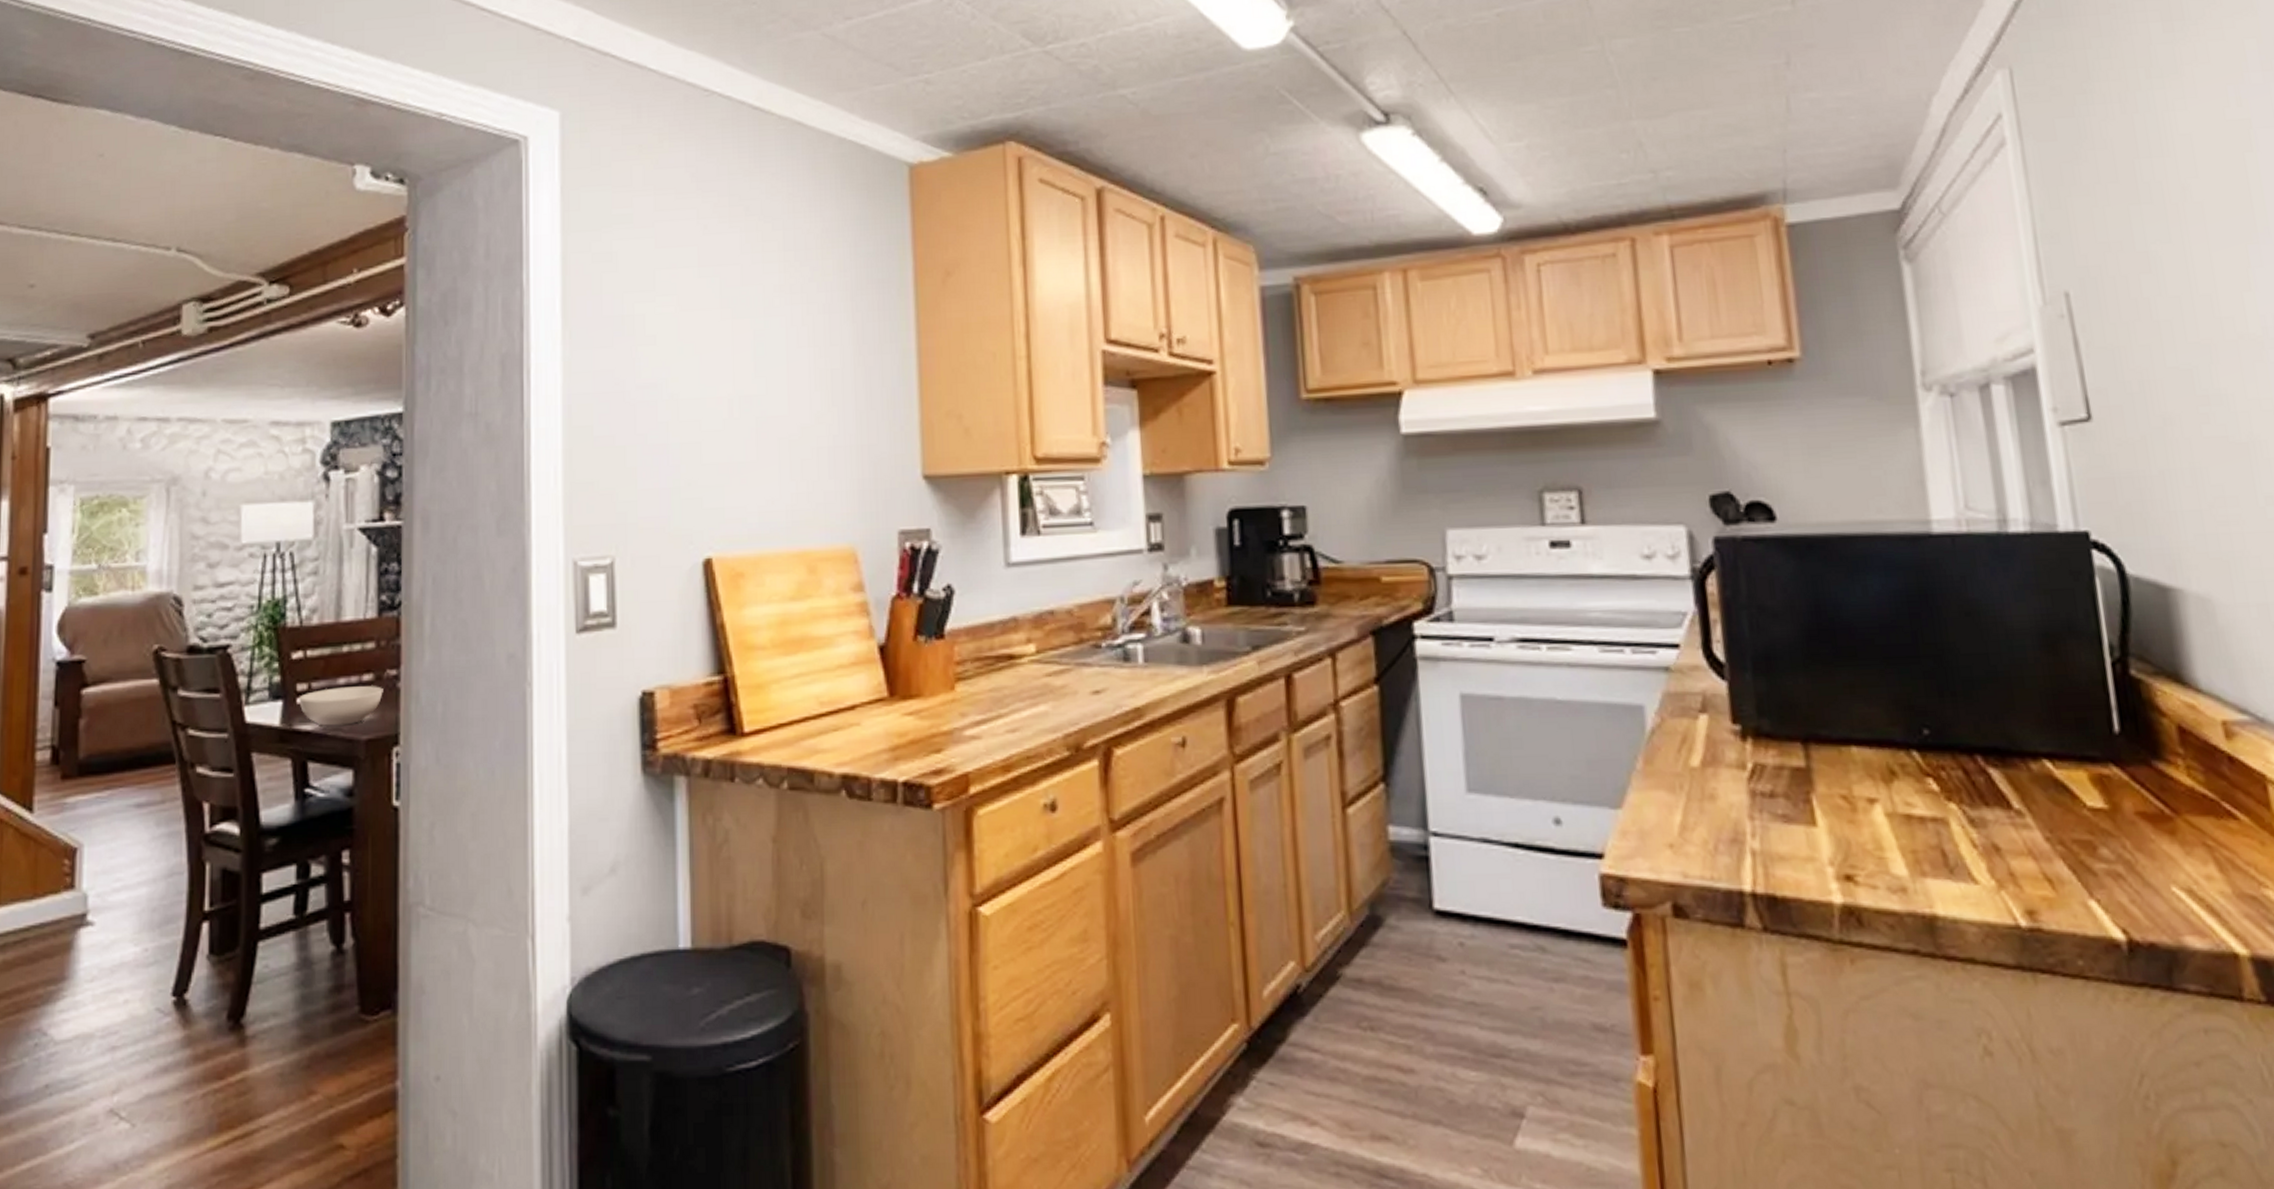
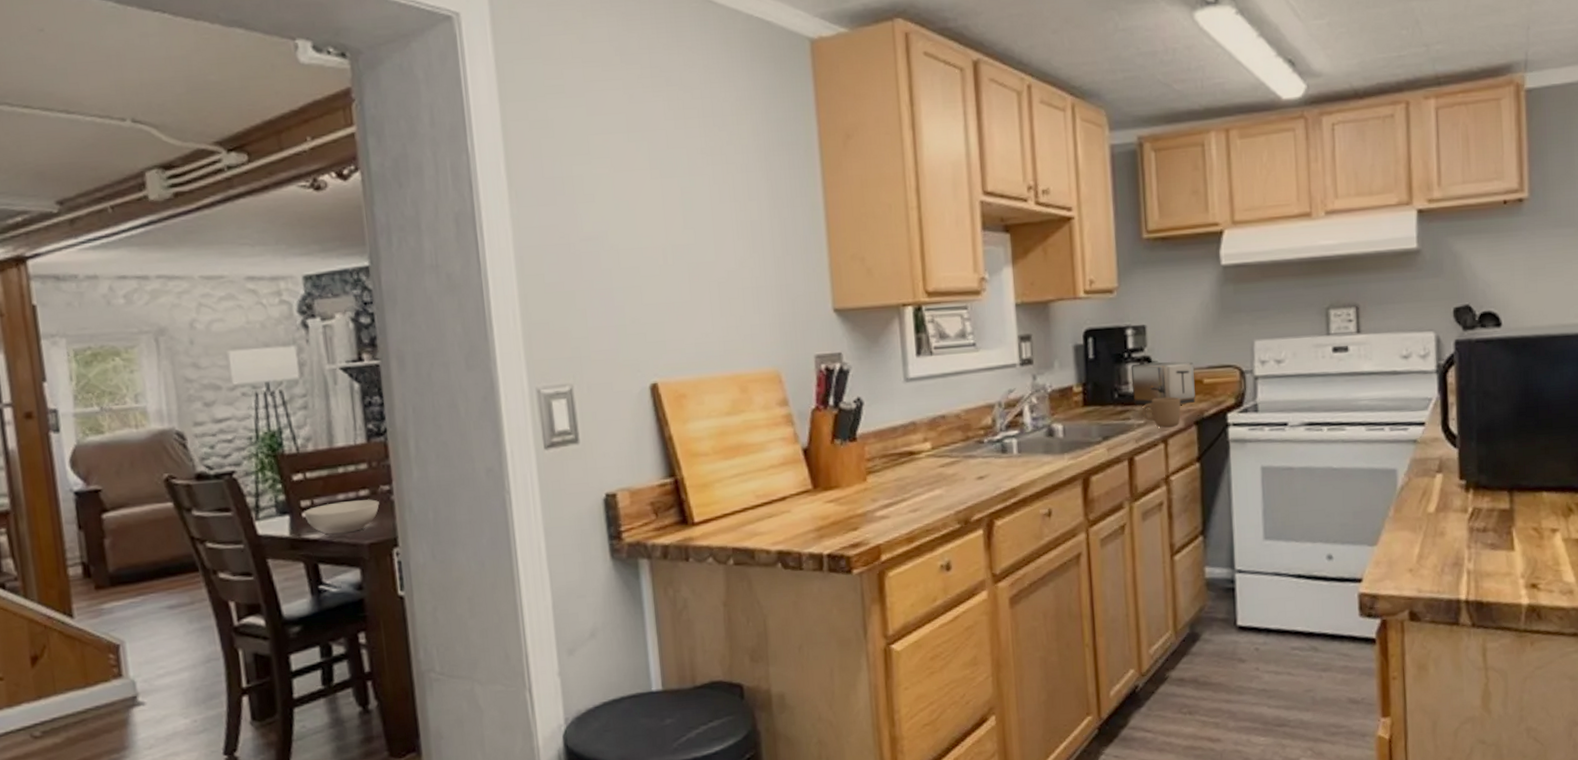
toaster: none [1288,552,1372,609] -> present [1131,361,1196,406]
mug: none [1302,597,1353,638] -> present [1141,397,1181,428]

